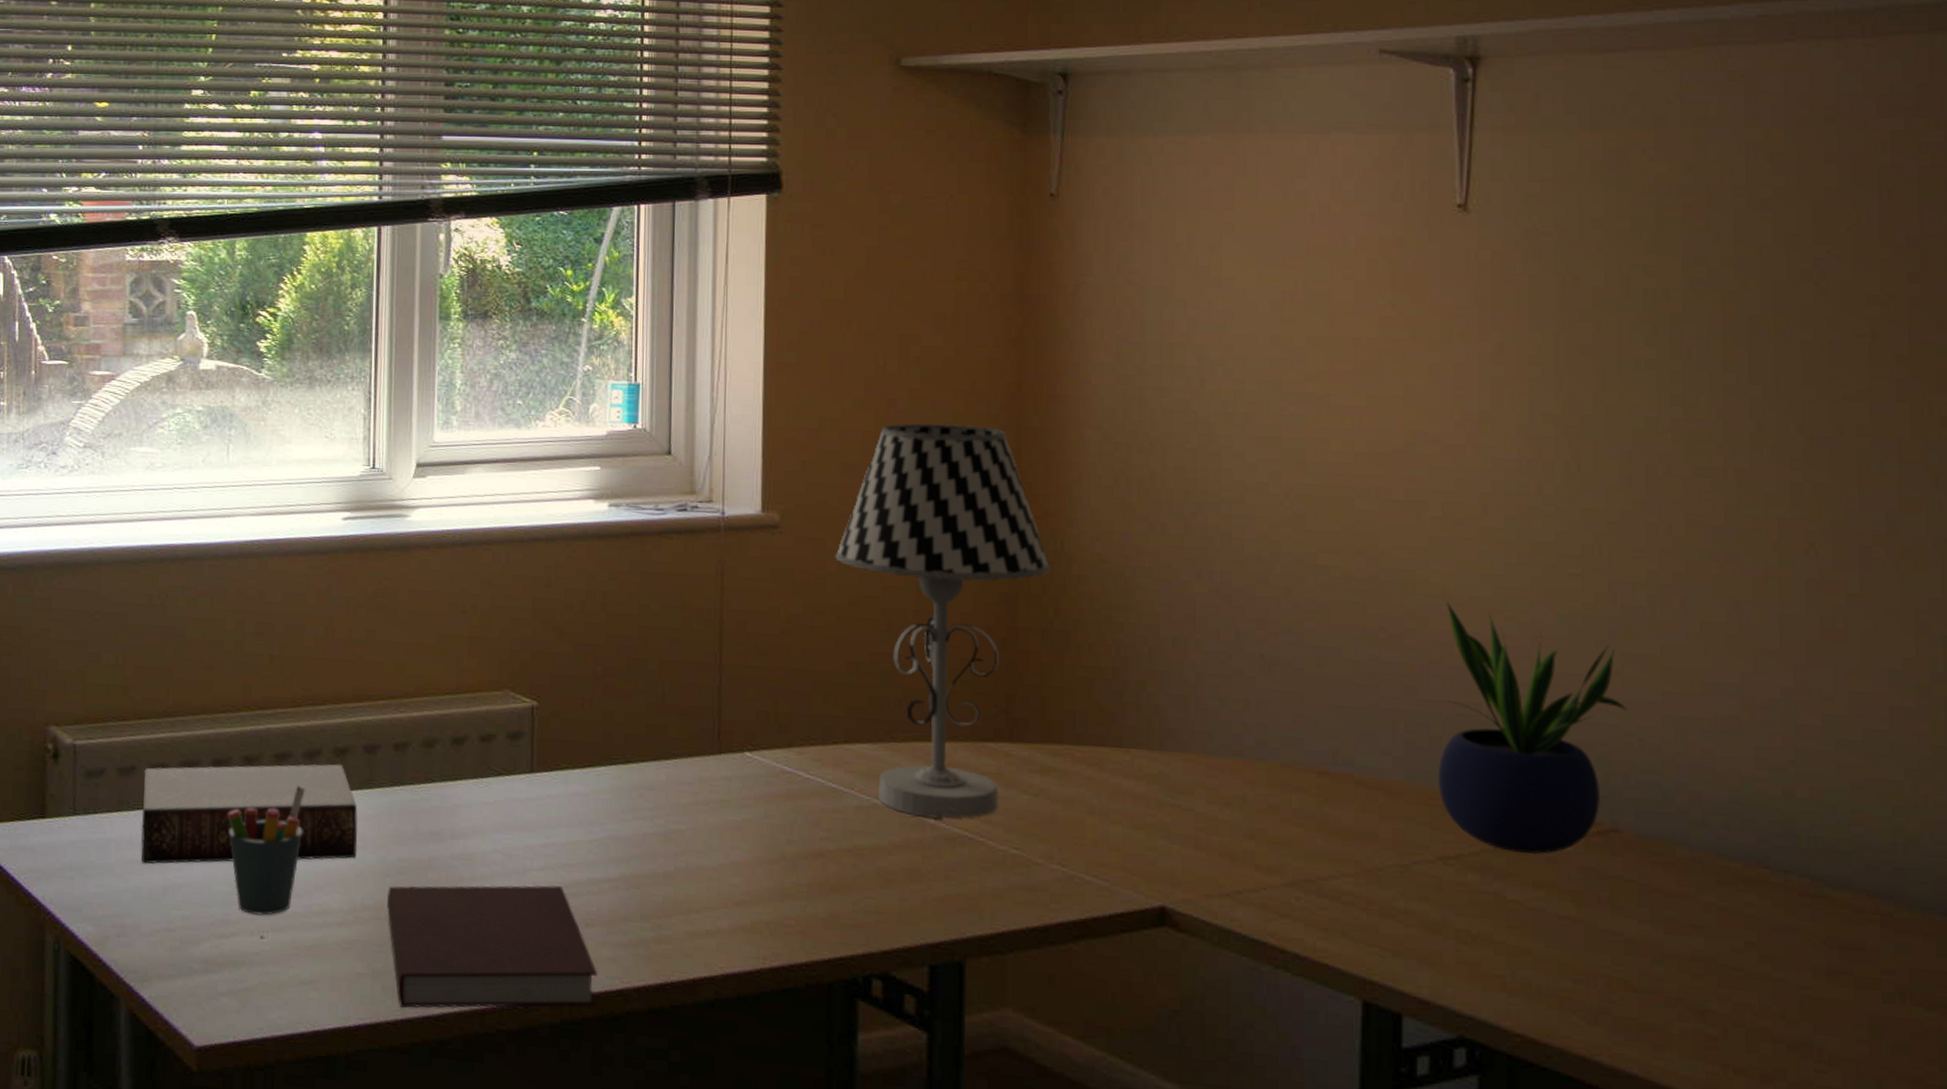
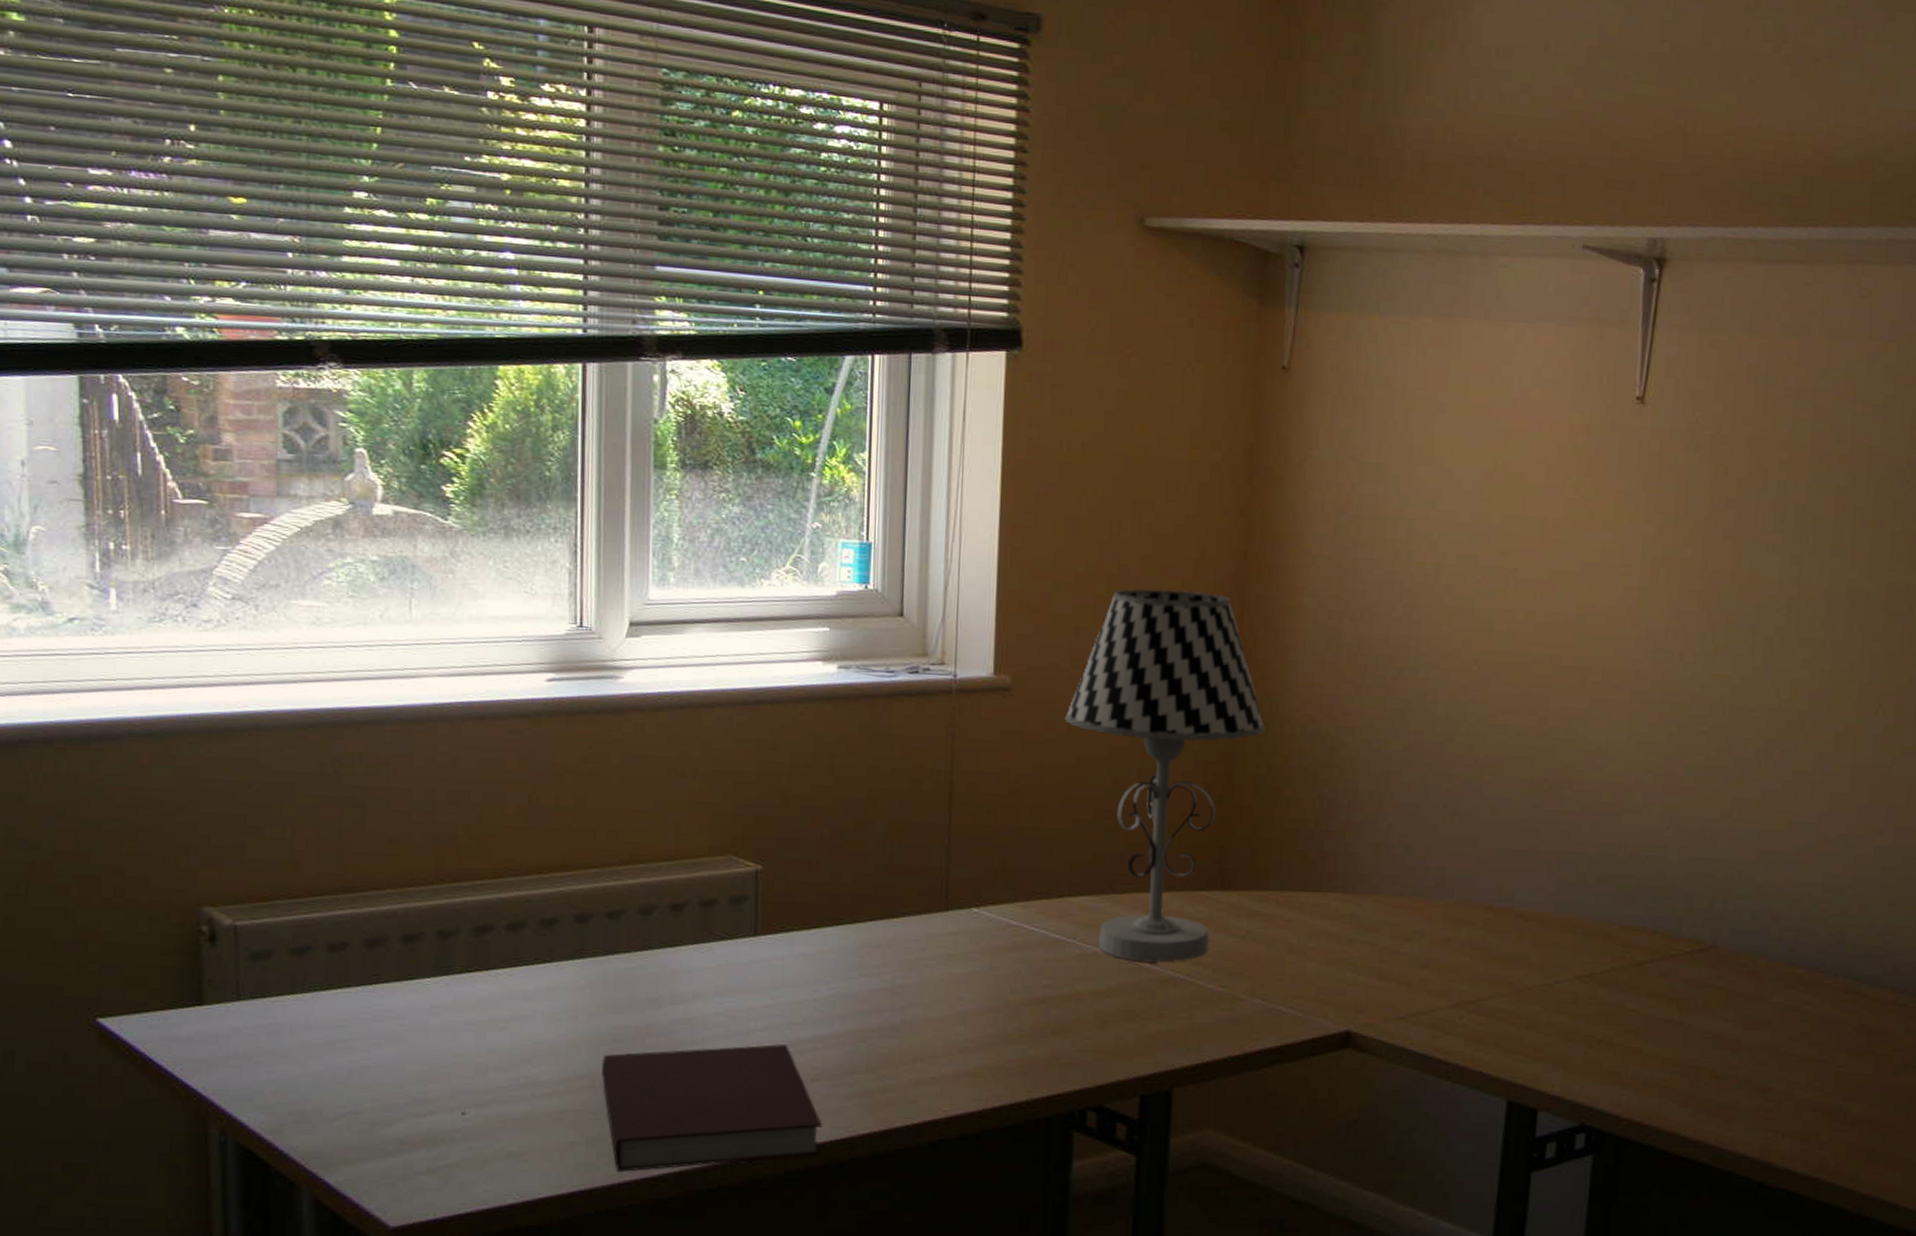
book: present [141,764,358,864] -> none [320,935,569,1047]
pen holder: present [227,785,305,916] -> none [420,958,509,1092]
potted plant: present [1437,601,1627,855] -> none [1580,755,1732,971]

